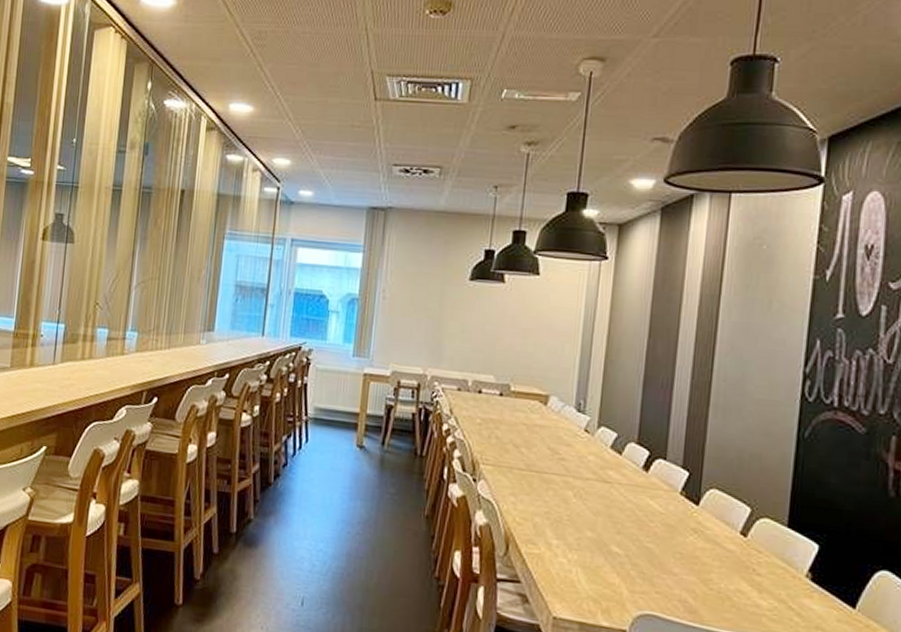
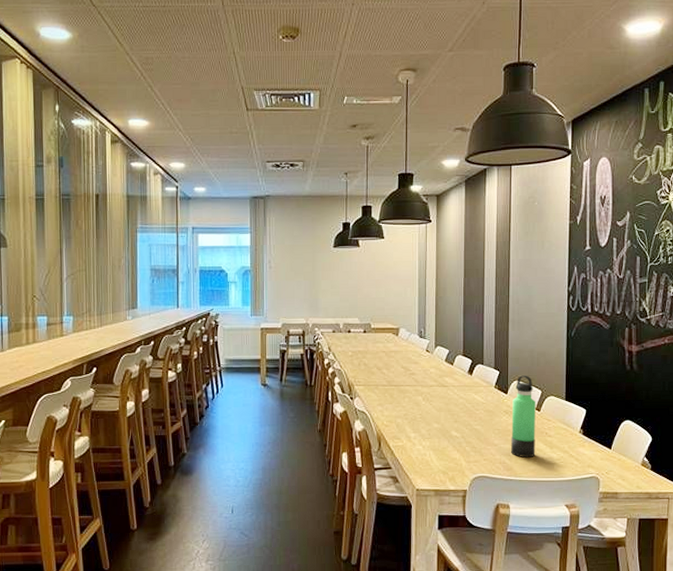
thermos bottle: none [697,482,741,601] -> present [511,375,536,458]

